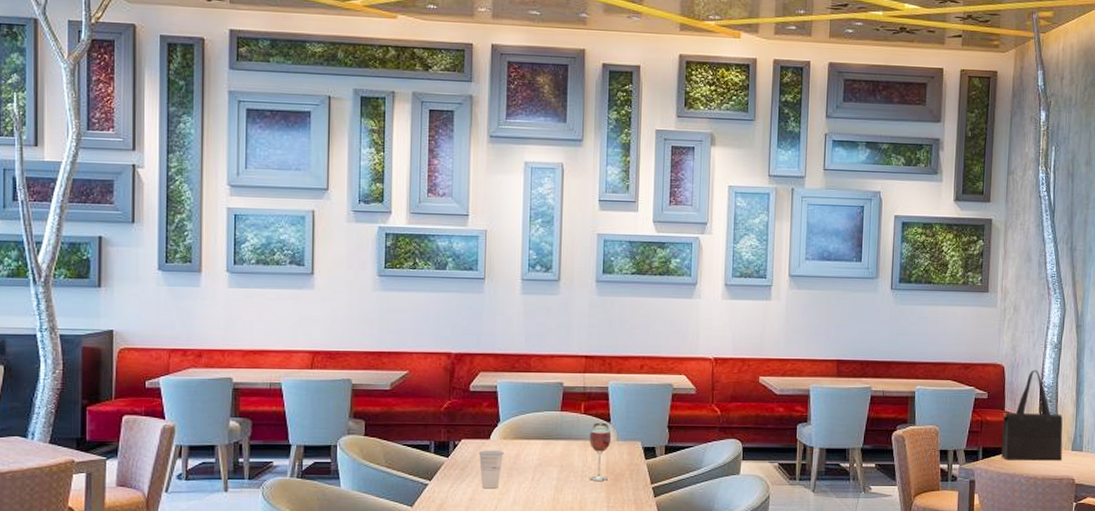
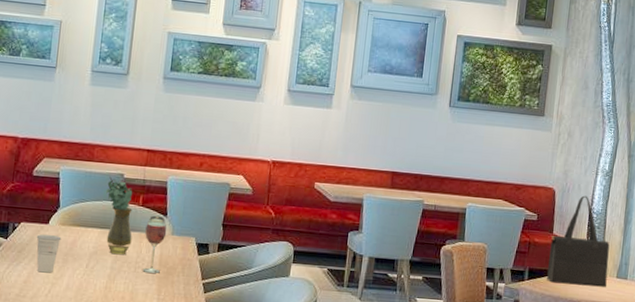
vase: none [547,386,577,465] -> present [106,176,133,255]

